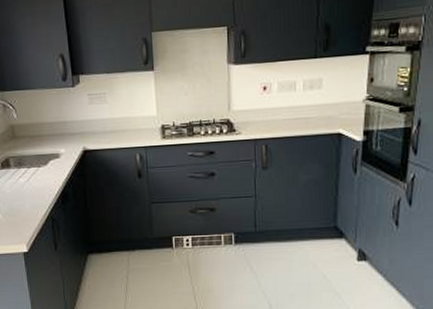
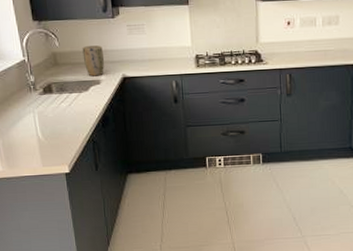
plant pot: none [41,116,64,150] -> present [82,45,104,77]

